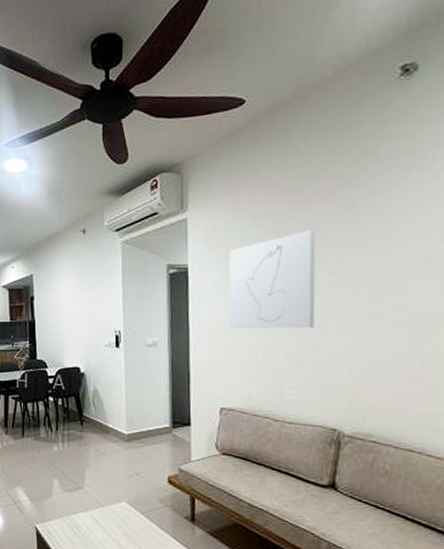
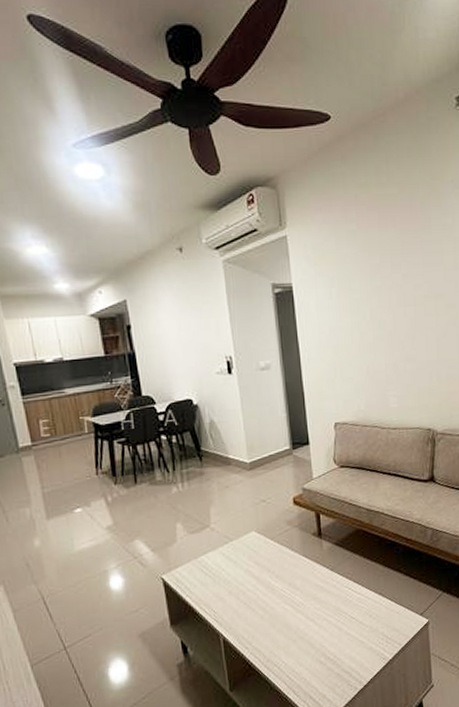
wall art: present [229,231,316,330] -> none [329,248,407,346]

